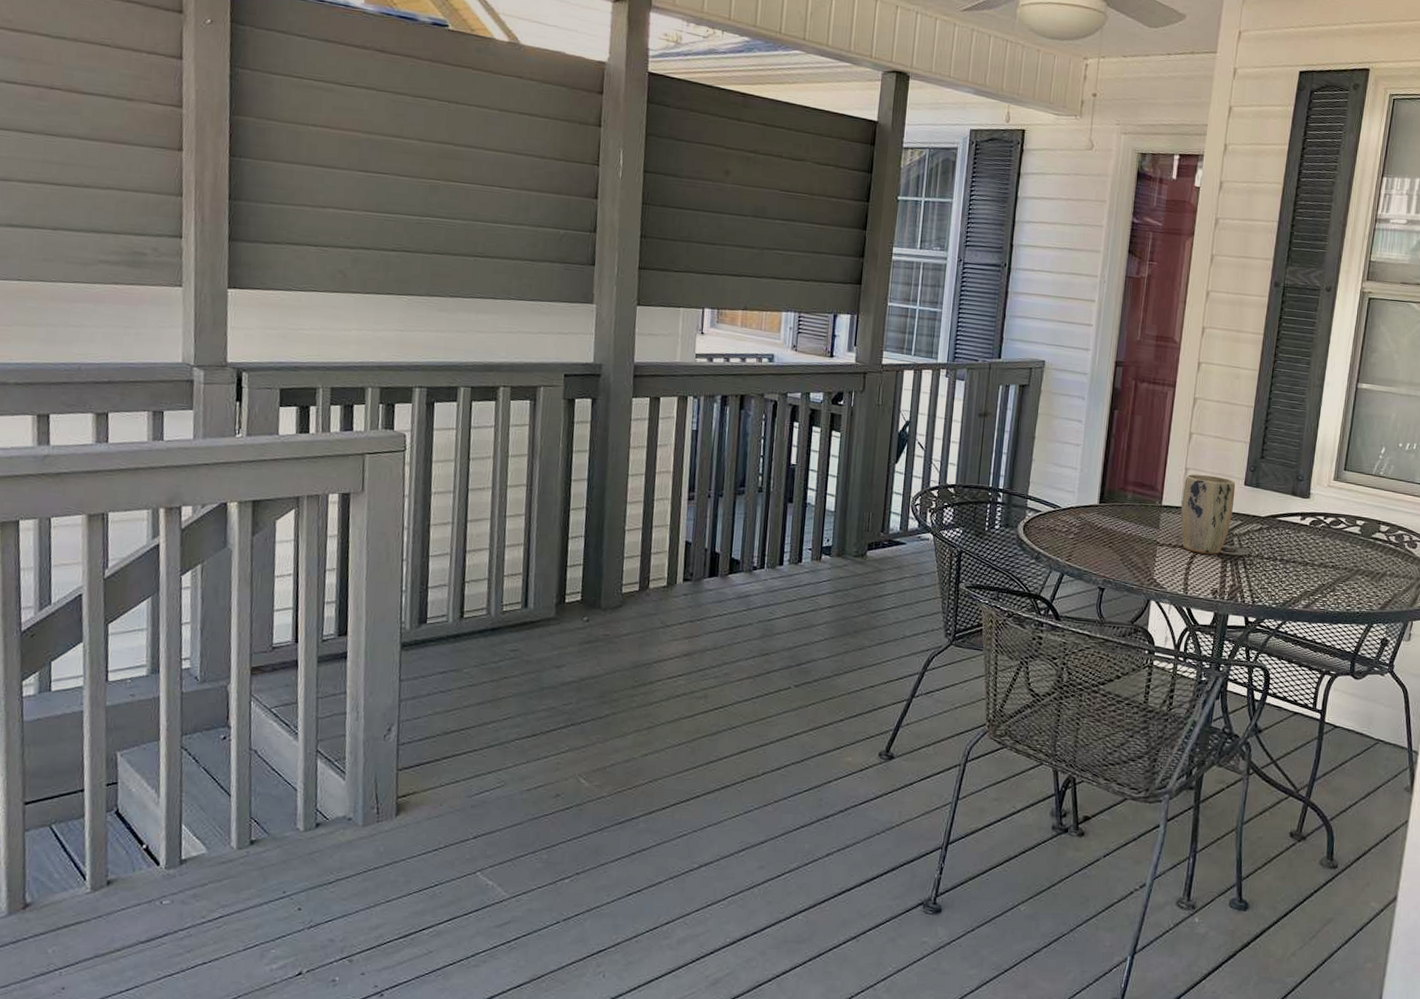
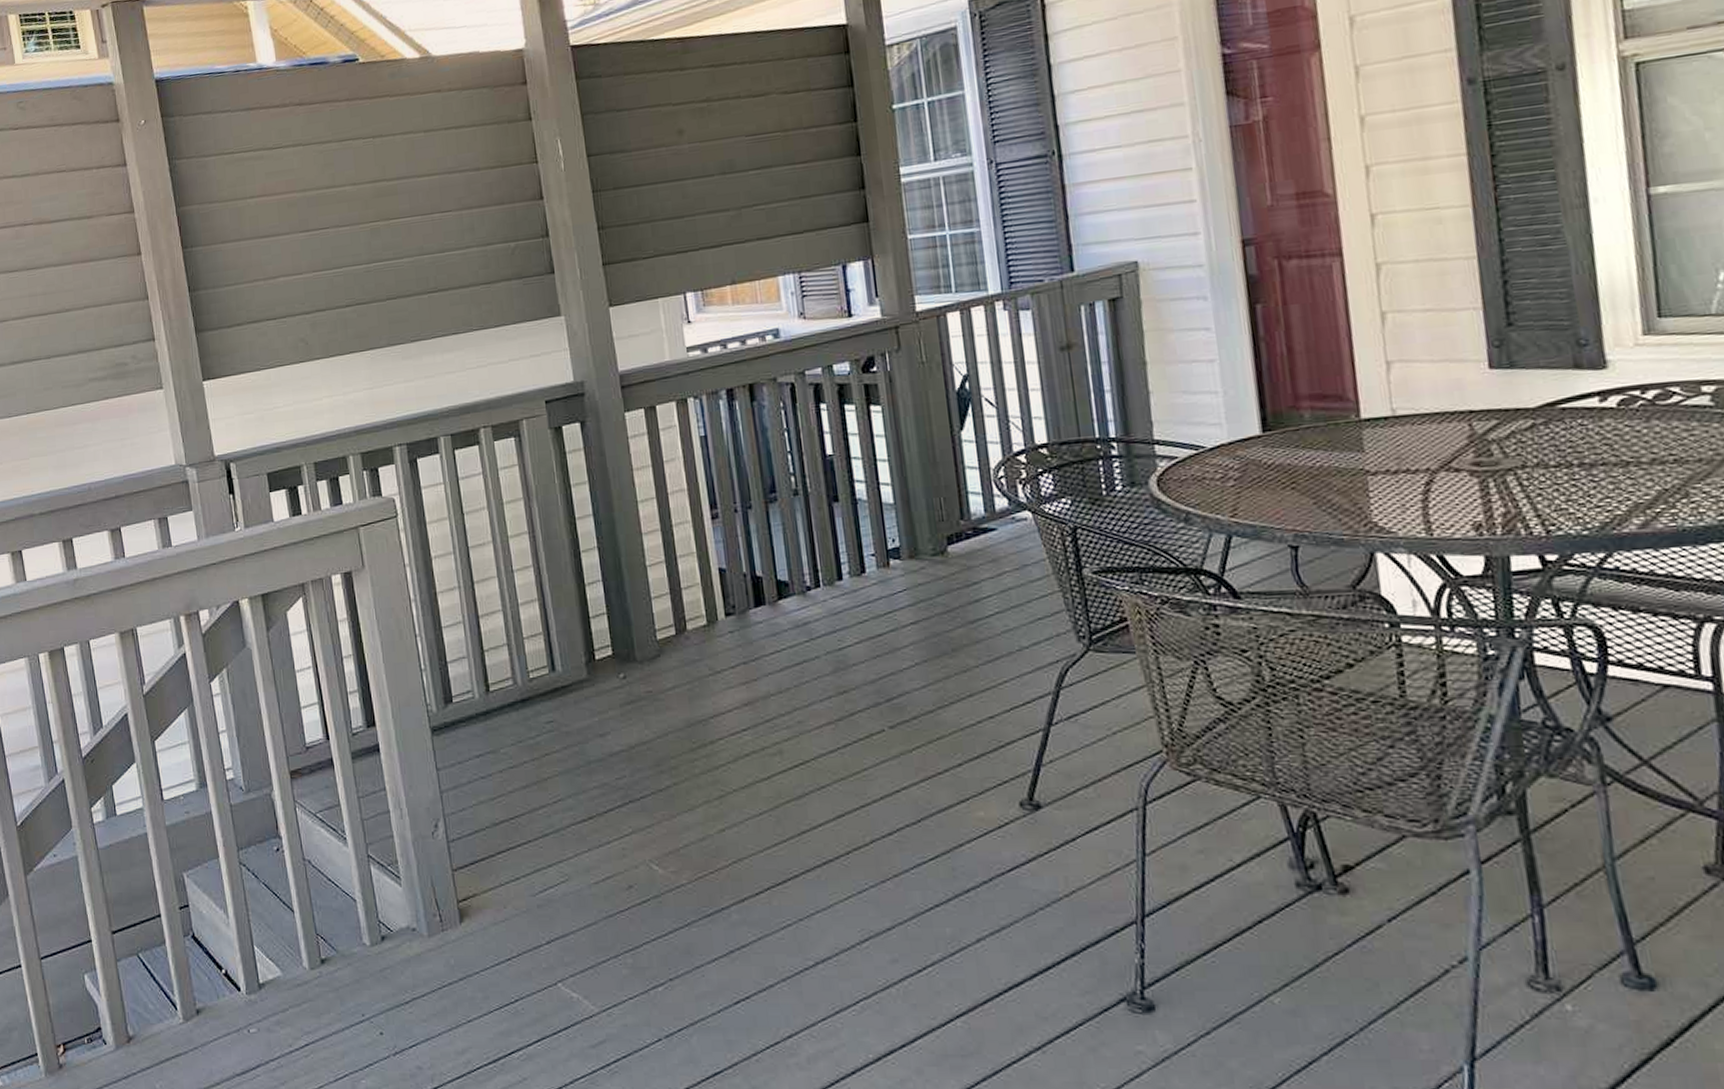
plant pot: present [1180,473,1236,555] -> none [1389,363,1481,476]

